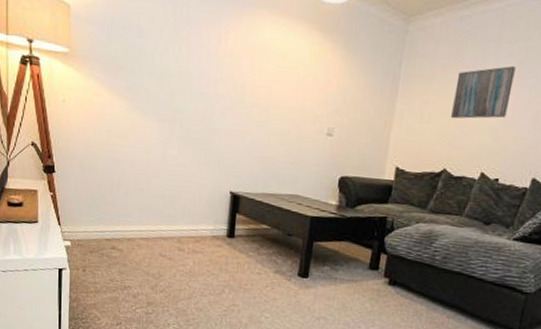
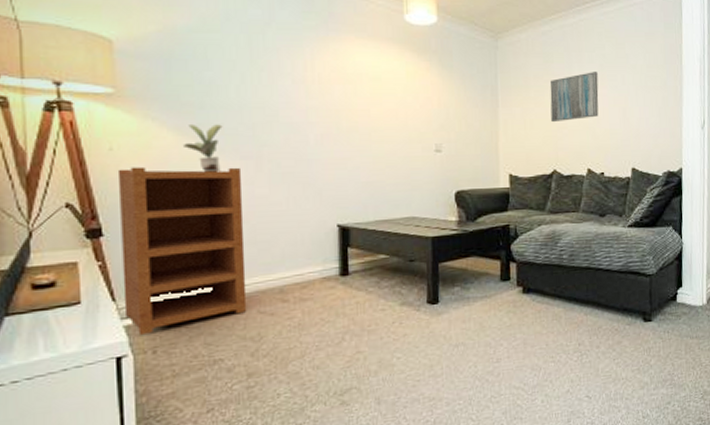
cupboard: none [66,118,158,256] -> present [117,166,247,335]
potted plant: none [116,86,147,131] -> present [184,124,223,173]

